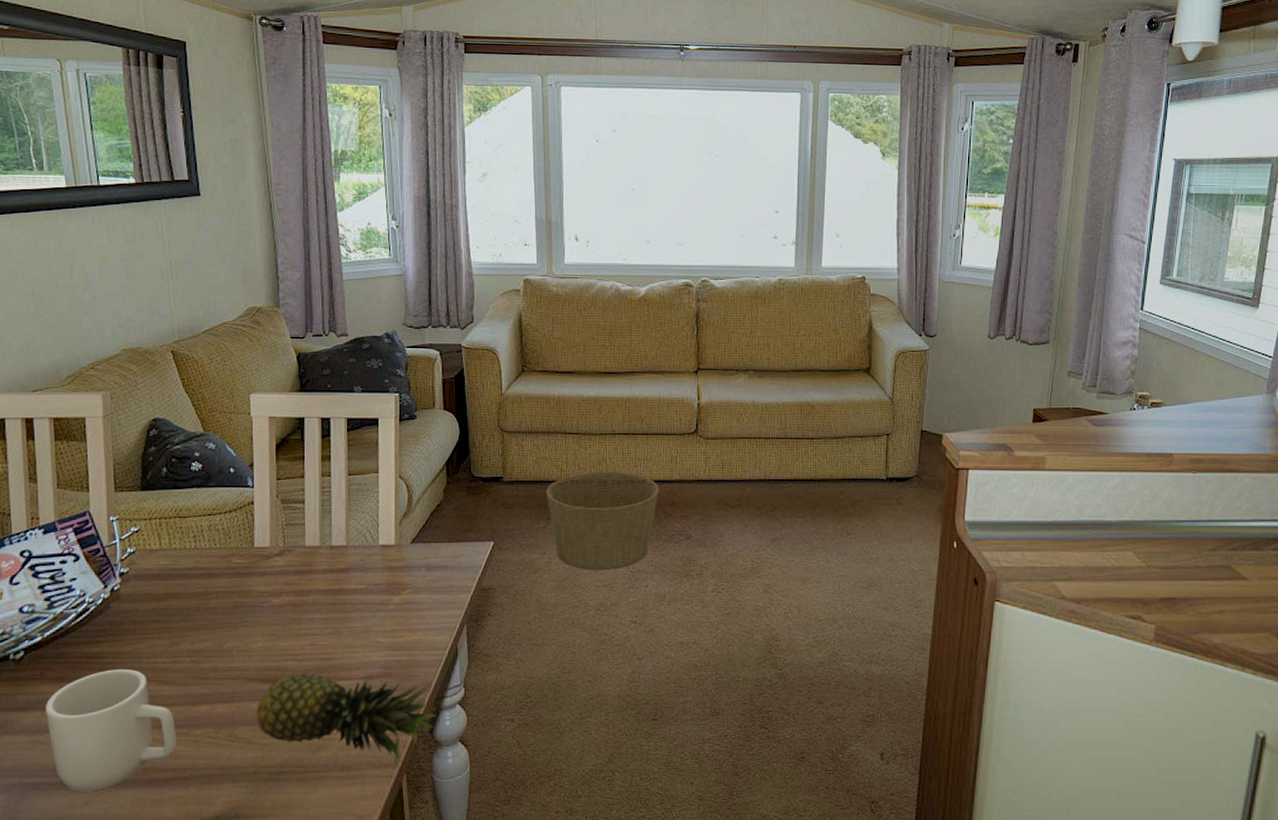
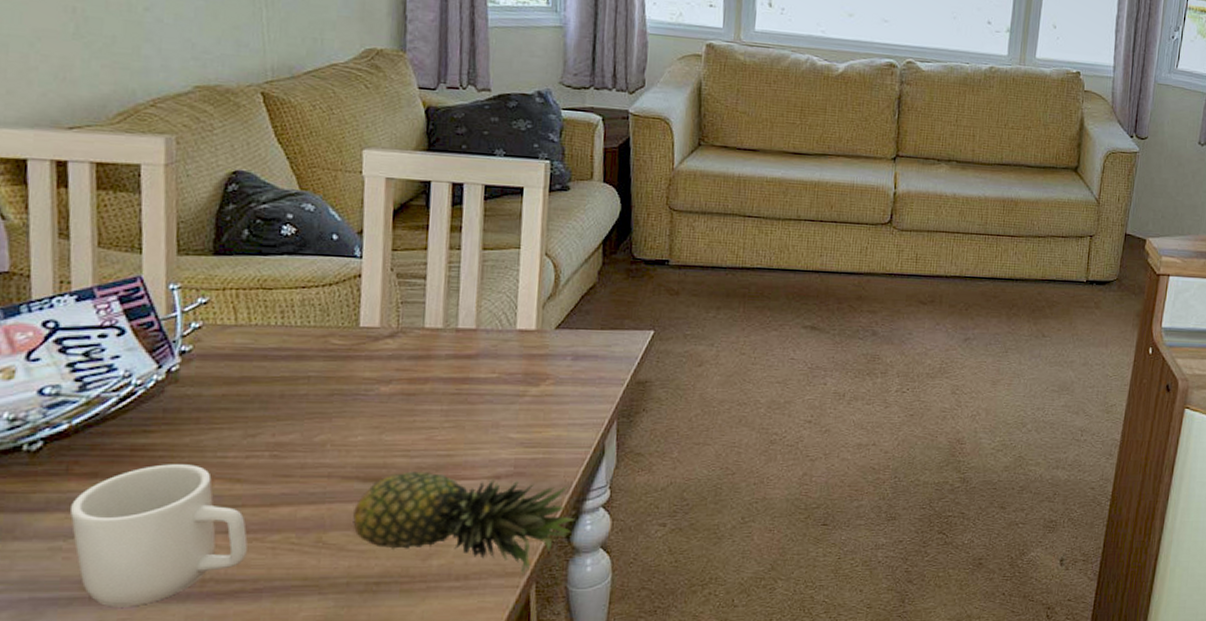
basket: present [546,471,660,570] -> none [718,259,846,365]

